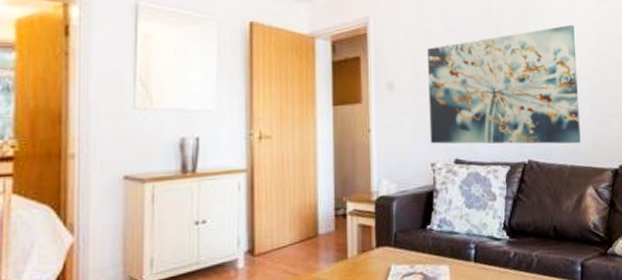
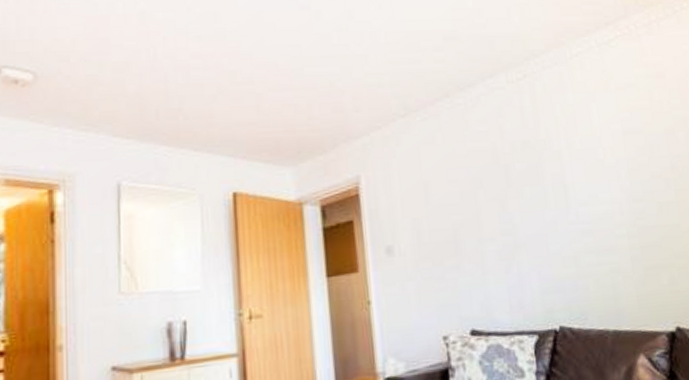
wall art: present [427,24,581,144] -> none [427,163,623,314]

